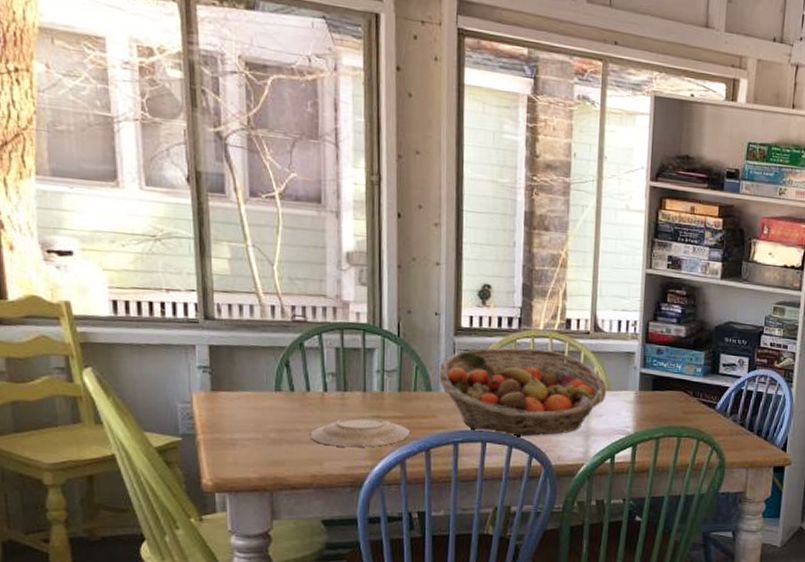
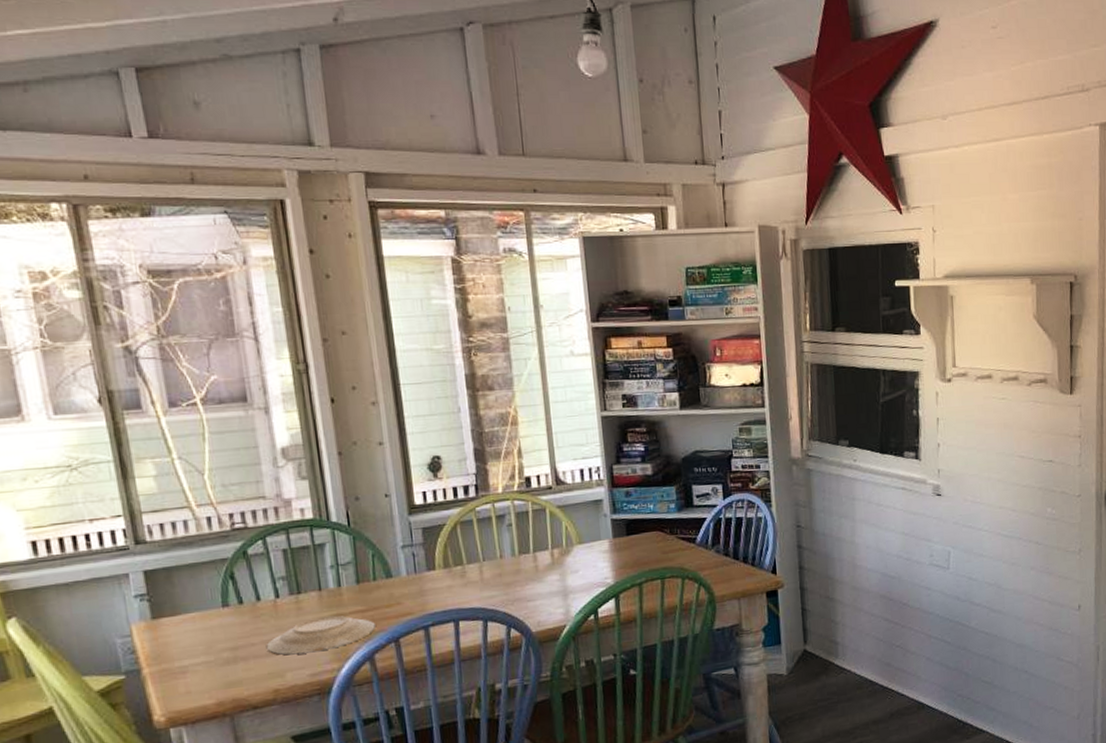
fruit basket: present [438,347,607,437] -> none [396,512,580,611]

